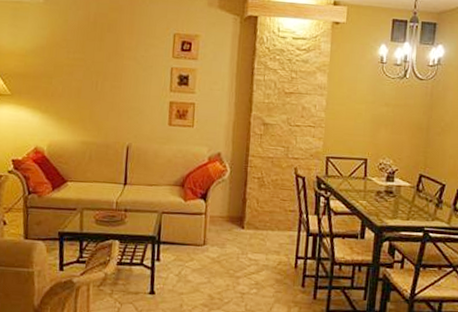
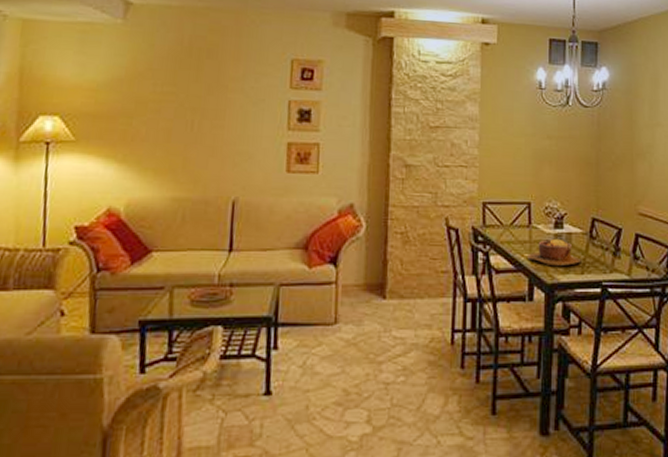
bowl: none [362,189,408,213] -> present [528,238,581,267]

